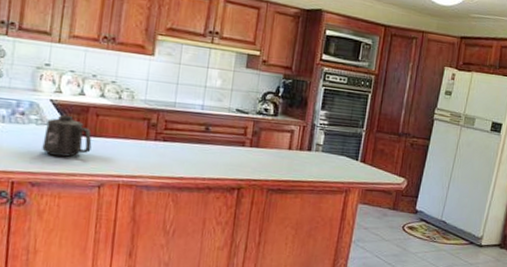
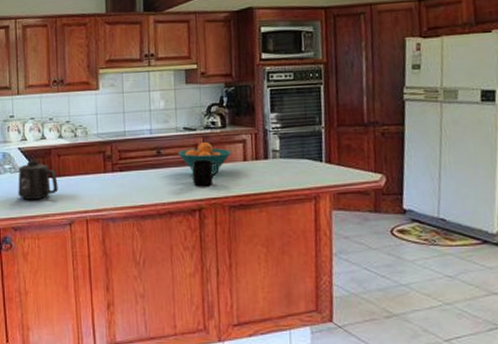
fruit bowl: none [226,126,279,159] -> present [177,142,232,175]
mug: none [236,141,264,168] -> present [192,159,218,187]

